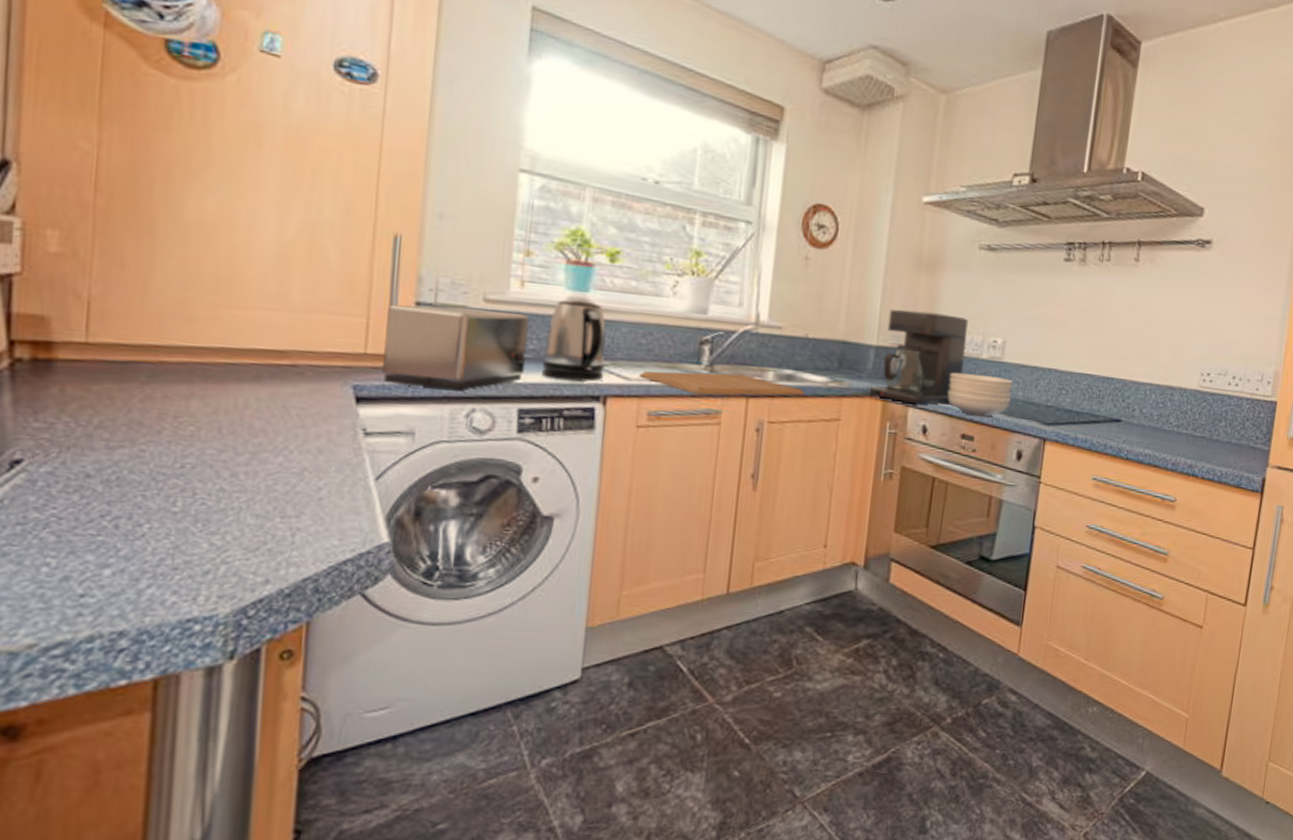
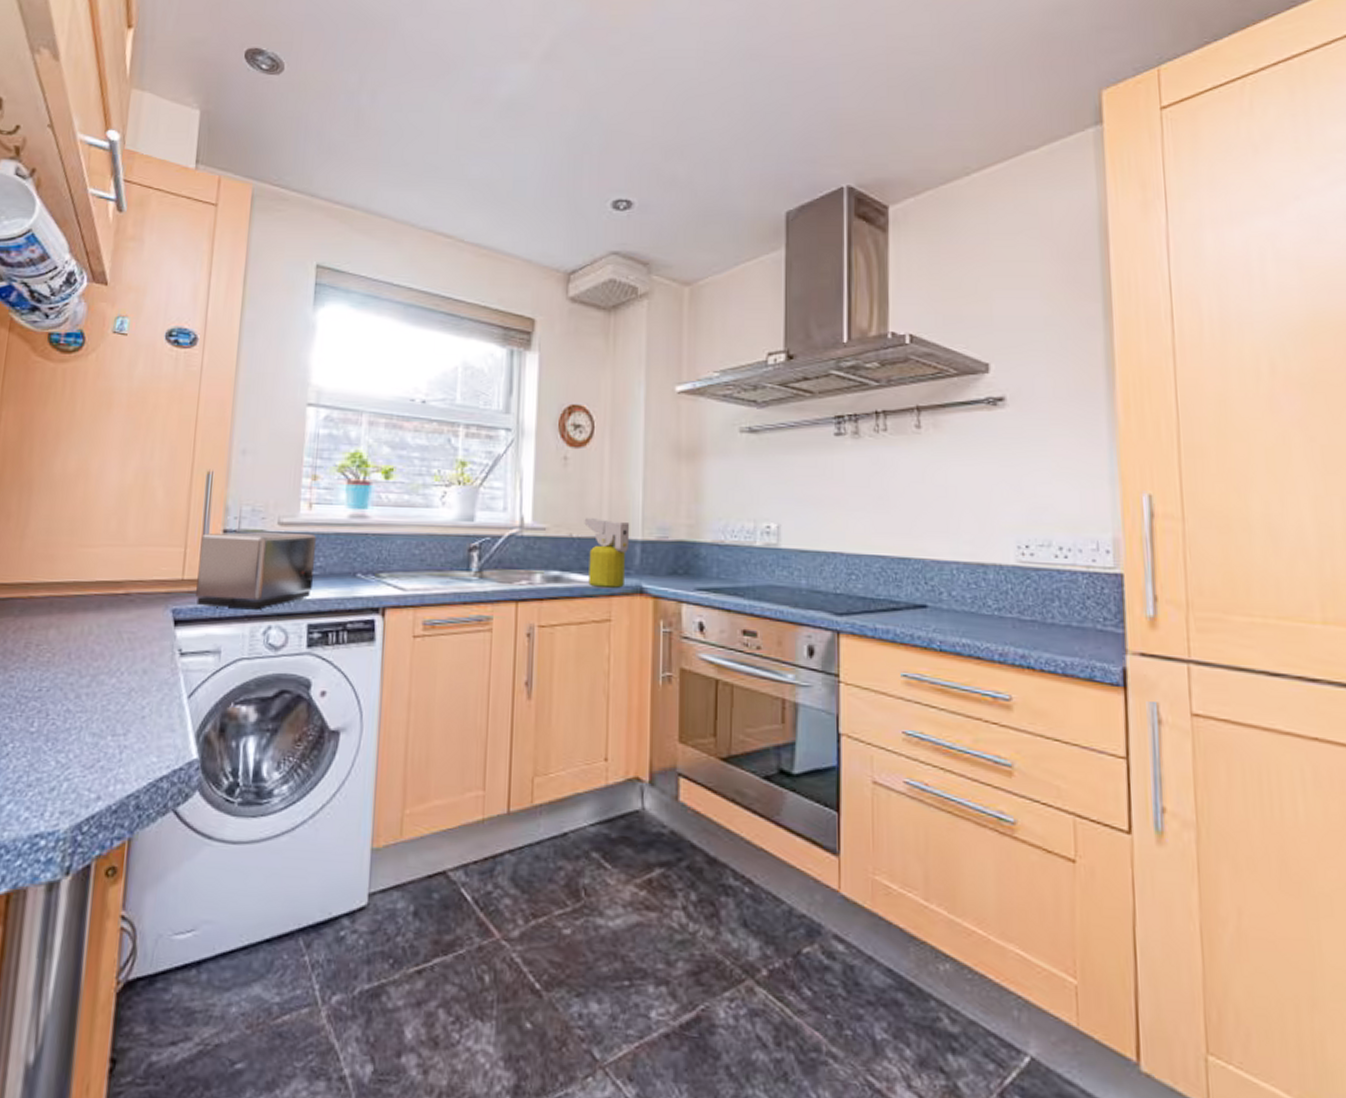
kettle: present [540,299,606,382] -> none [326,516,384,595]
chopping board: present [638,370,806,397] -> none [413,578,574,603]
dispenser: none [821,320,866,391] -> present [584,518,630,589]
coffee maker: present [868,309,969,405] -> none [638,501,738,600]
bowl: present [947,372,1014,417] -> none [721,562,795,610]

